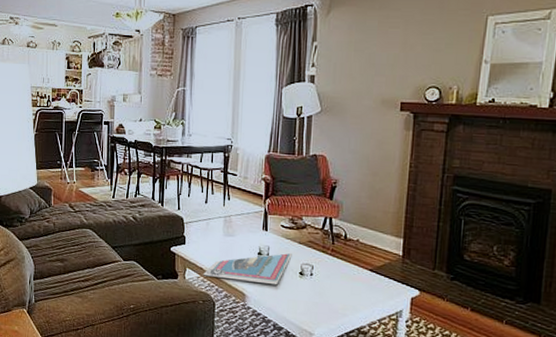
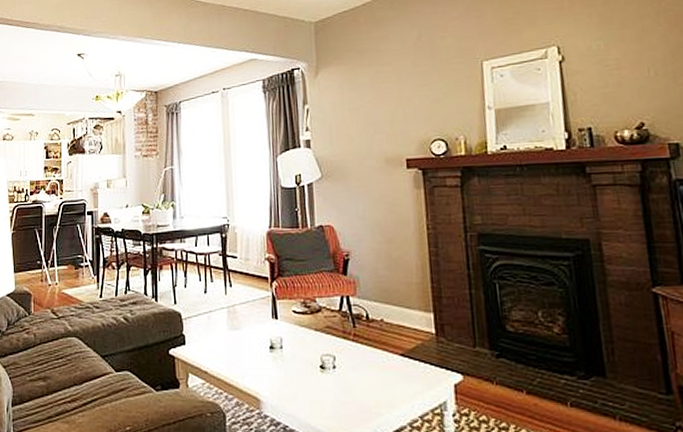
postcard: present [203,253,292,285] -> none [209,342,309,385]

